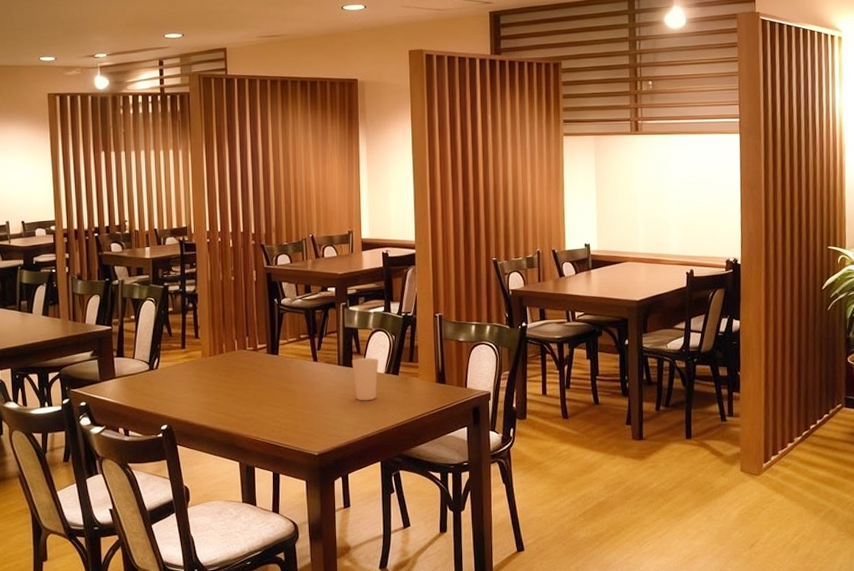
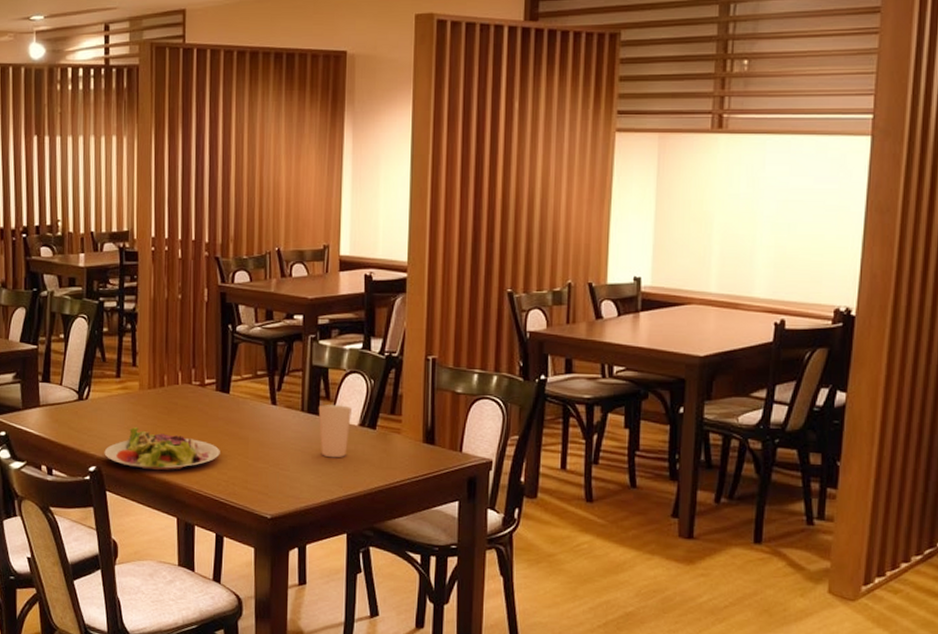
salad plate: none [174,389,273,424] -> present [104,427,220,471]

